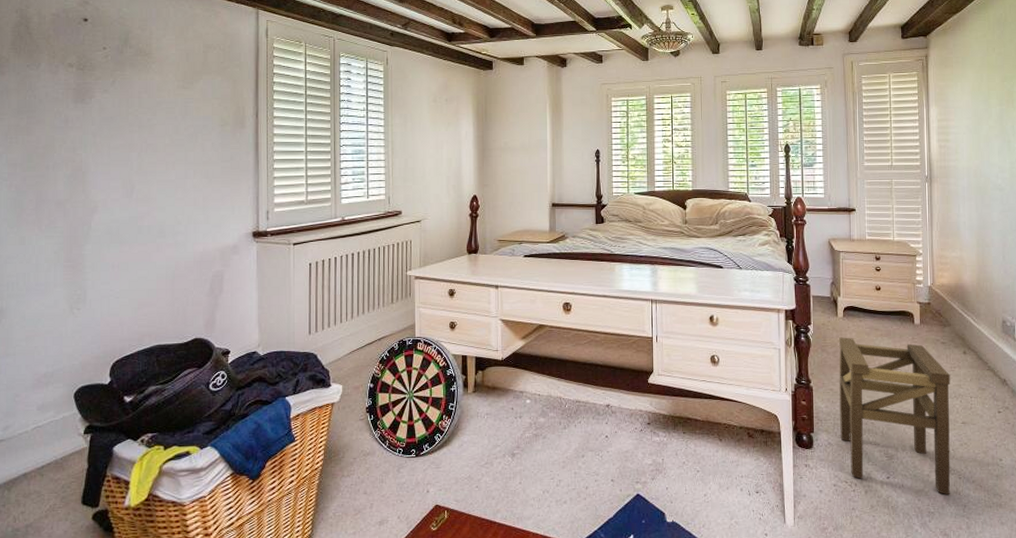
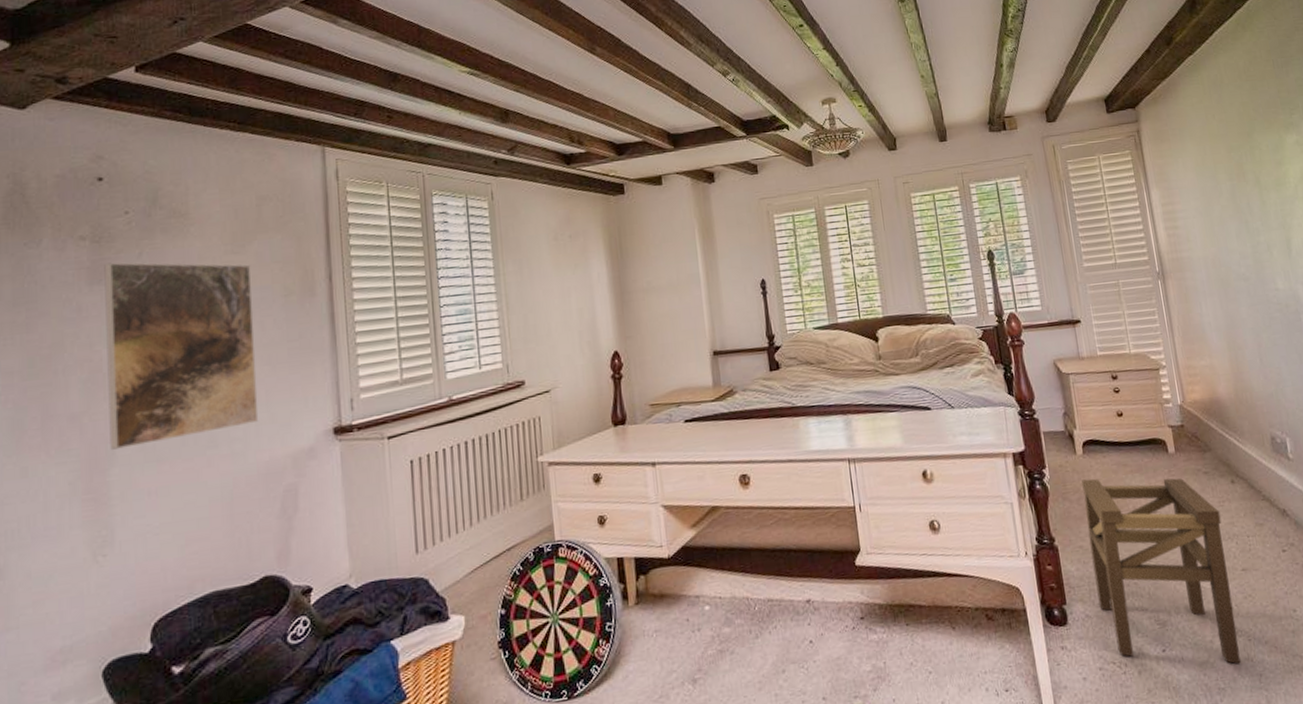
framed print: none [86,86,197,231] -> present [104,262,259,450]

